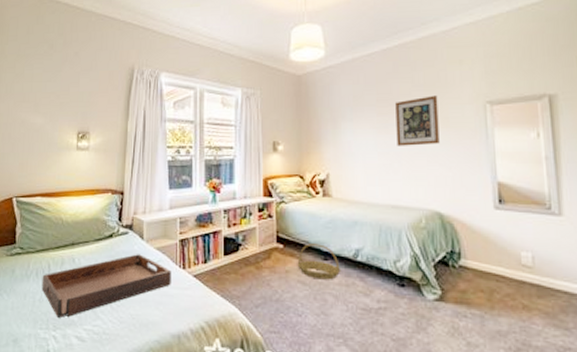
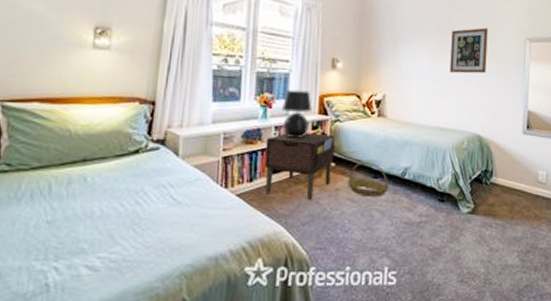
serving tray: present [41,254,172,318] -> none [38,172,211,246]
nightstand: none [217,215,282,282] -> present [264,132,336,200]
table lamp: none [229,174,257,221] -> present [282,89,312,138]

